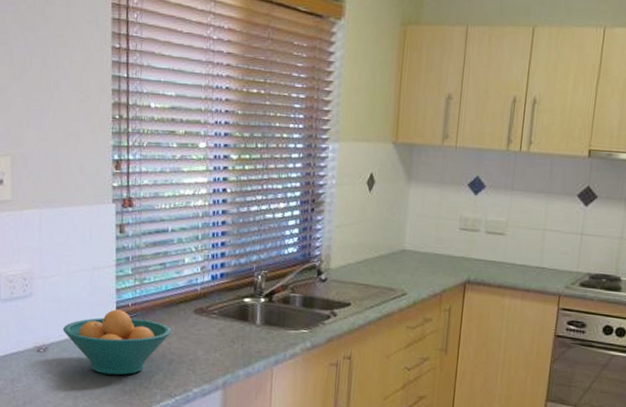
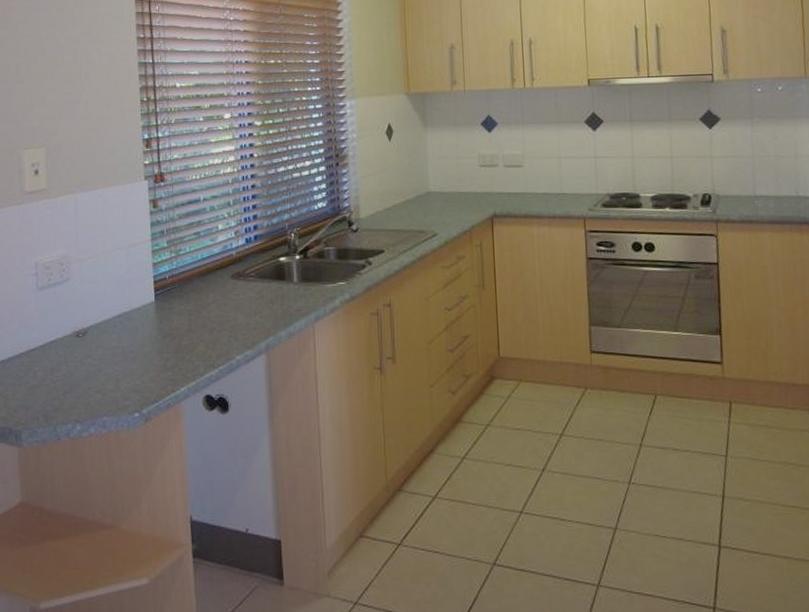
fruit bowl: present [62,309,172,376] -> none [101,284,211,352]

